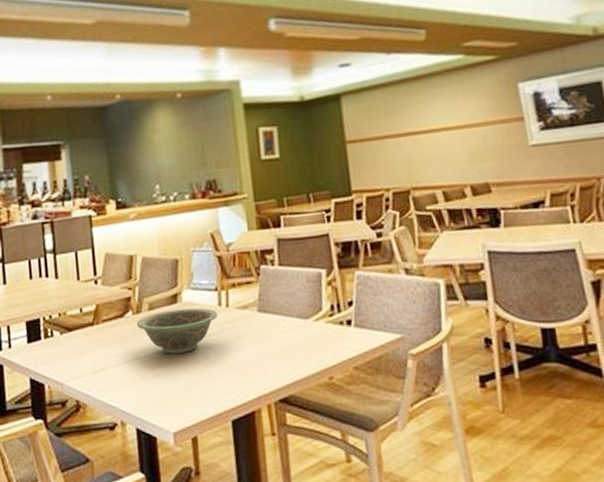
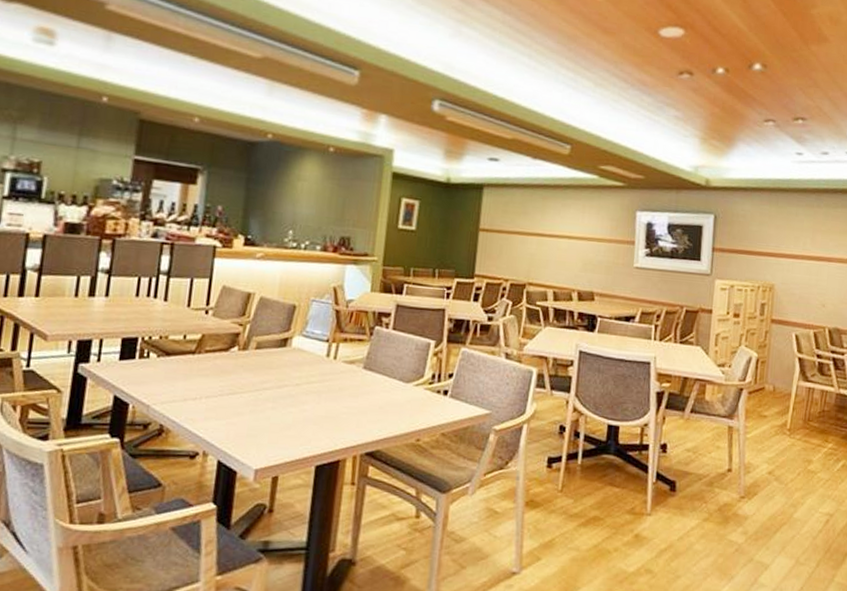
decorative bowl: present [136,307,218,354] -> none [240,352,324,396]

